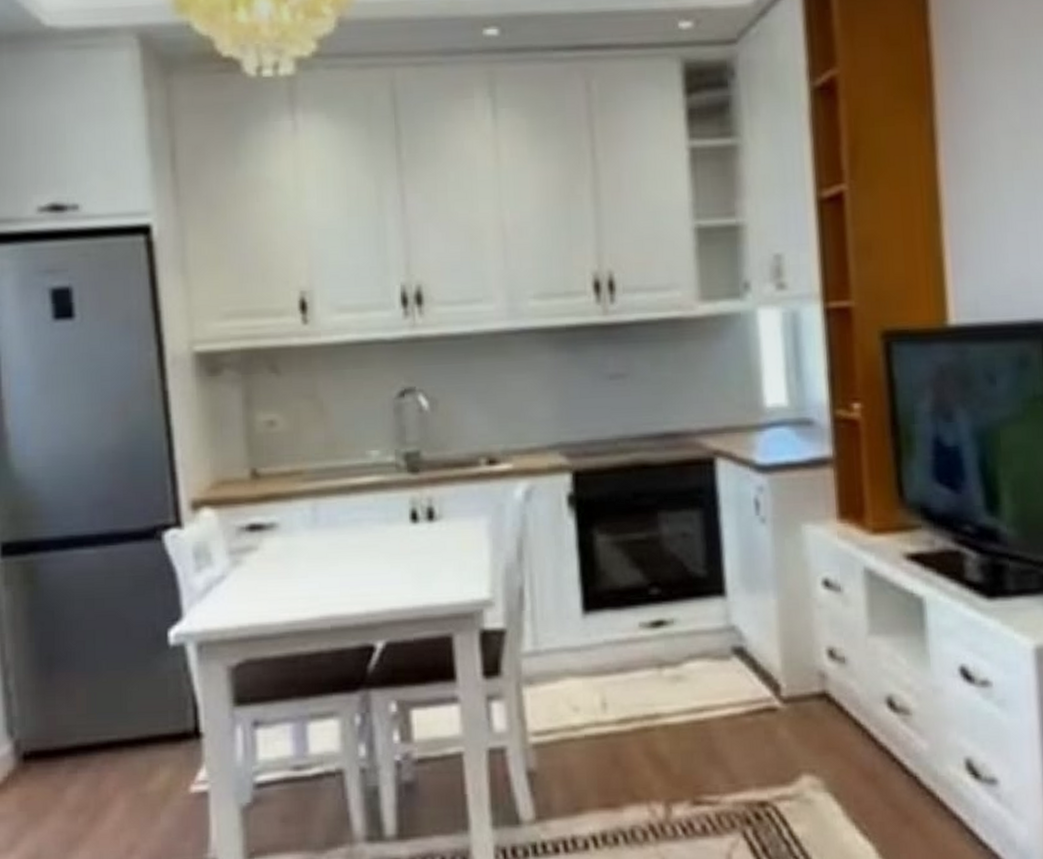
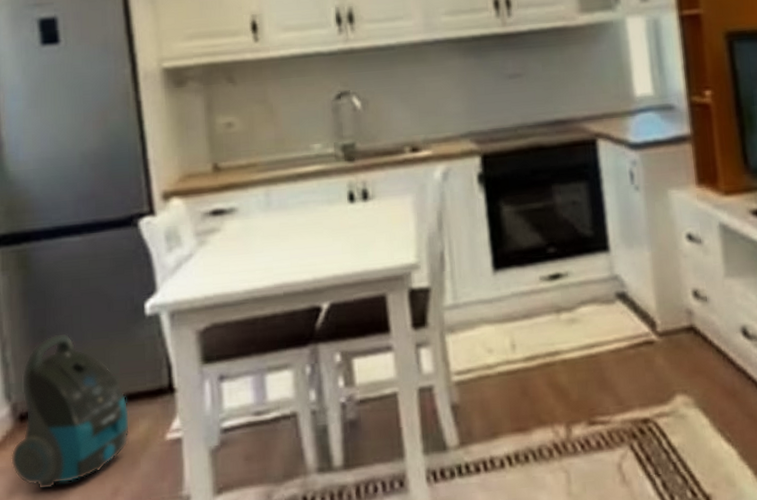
vacuum cleaner: none [13,660,149,842] -> present [11,332,130,491]

